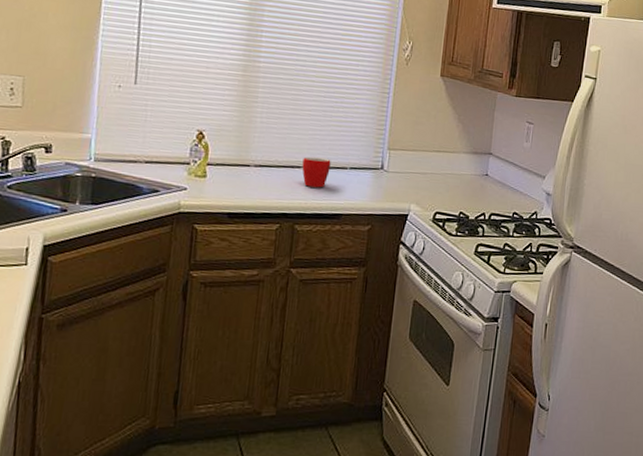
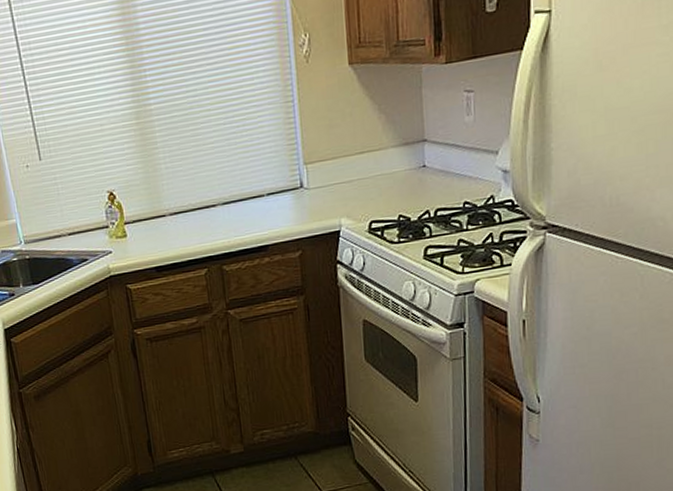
mug: present [302,156,331,188] -> none [216,189,247,224]

